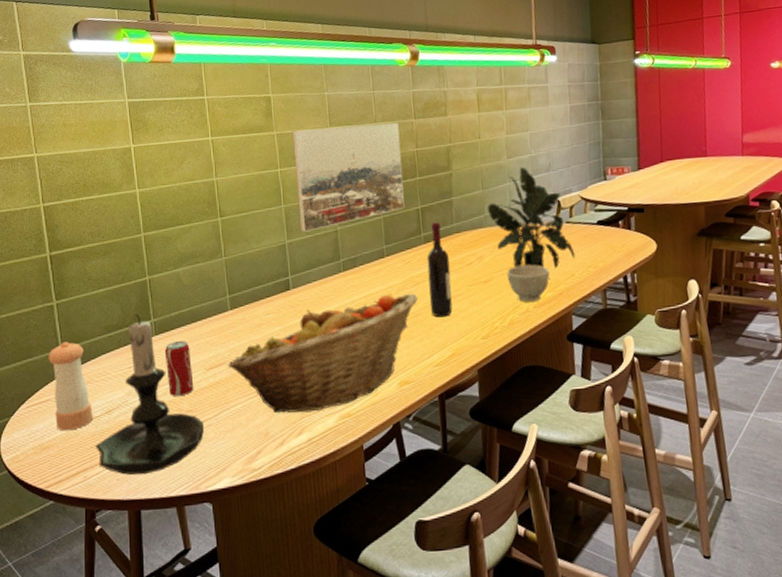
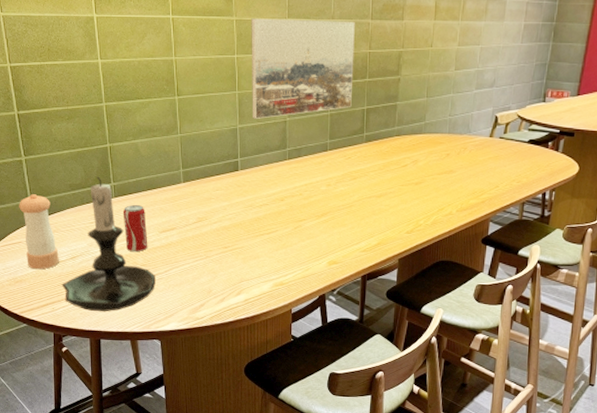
fruit basket: present [228,293,419,414] -> none [179,184,354,278]
wine bottle: present [426,222,453,318] -> none [363,124,387,211]
potted plant: present [487,167,576,268] -> none [428,80,503,179]
bowl: present [507,265,550,303] -> none [437,173,477,207]

